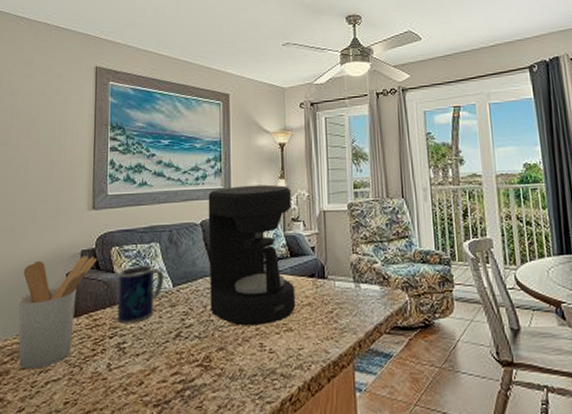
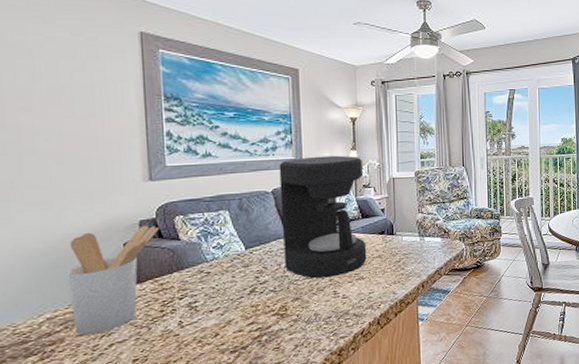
mug: present [117,265,164,324] -> none [184,231,236,286]

